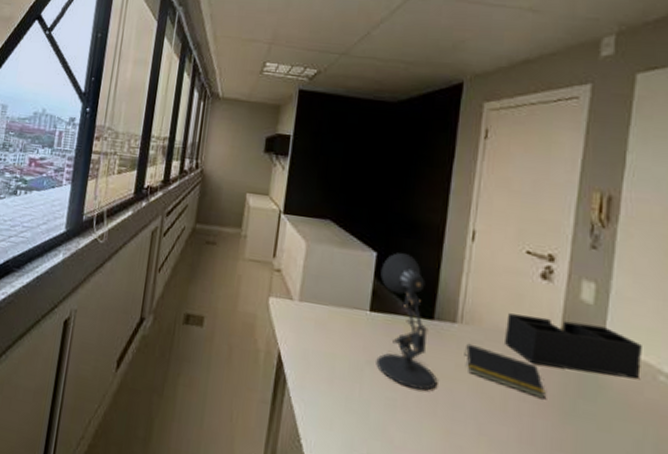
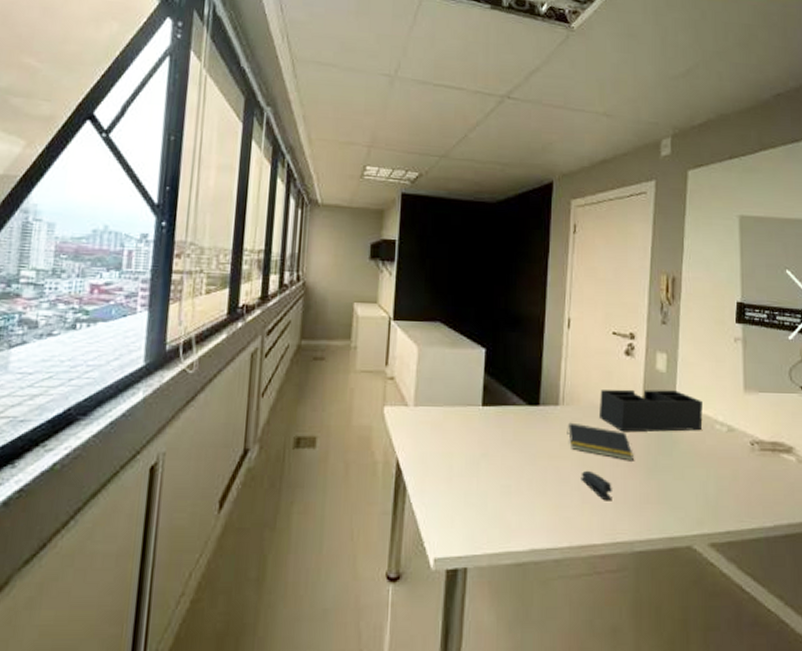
desk lamp: present [376,252,438,391] -> none [490,347,546,472]
stapler: none [478,398,516,439] -> present [581,470,612,501]

